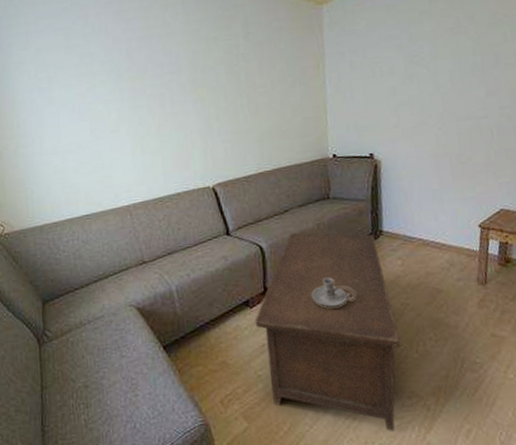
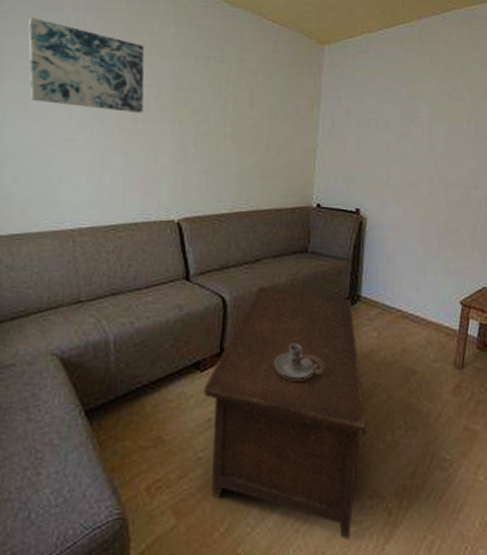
wall art: none [61,30,169,104] -> present [28,16,145,113]

